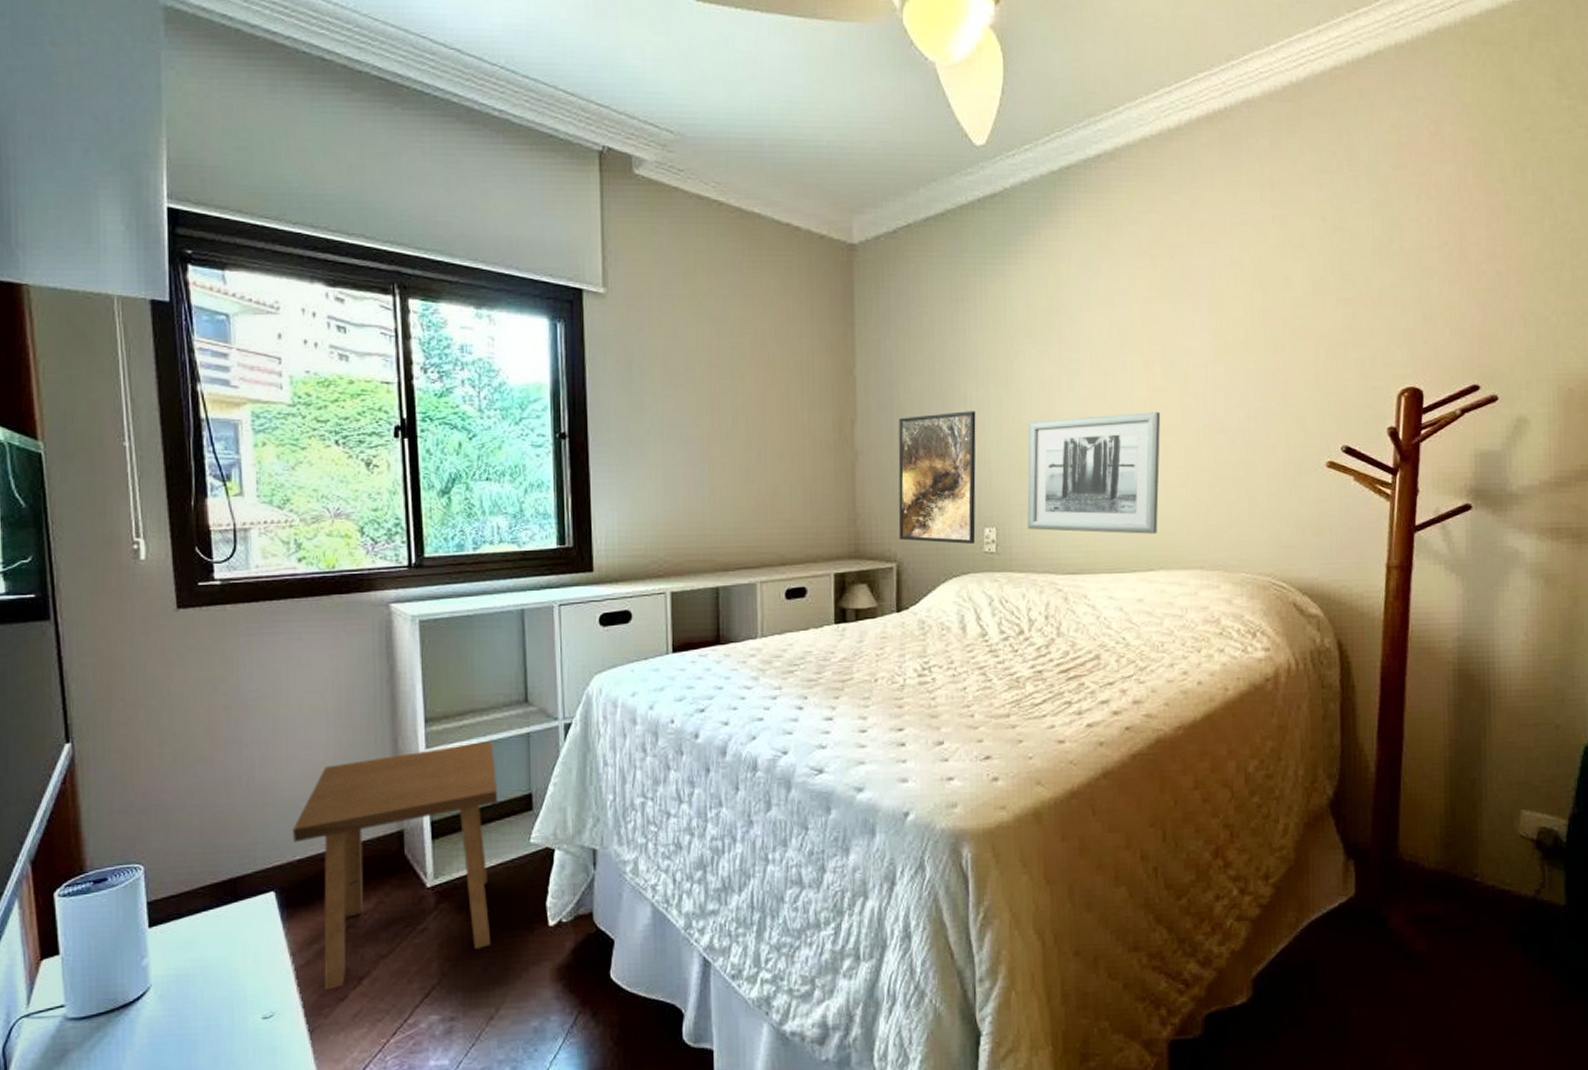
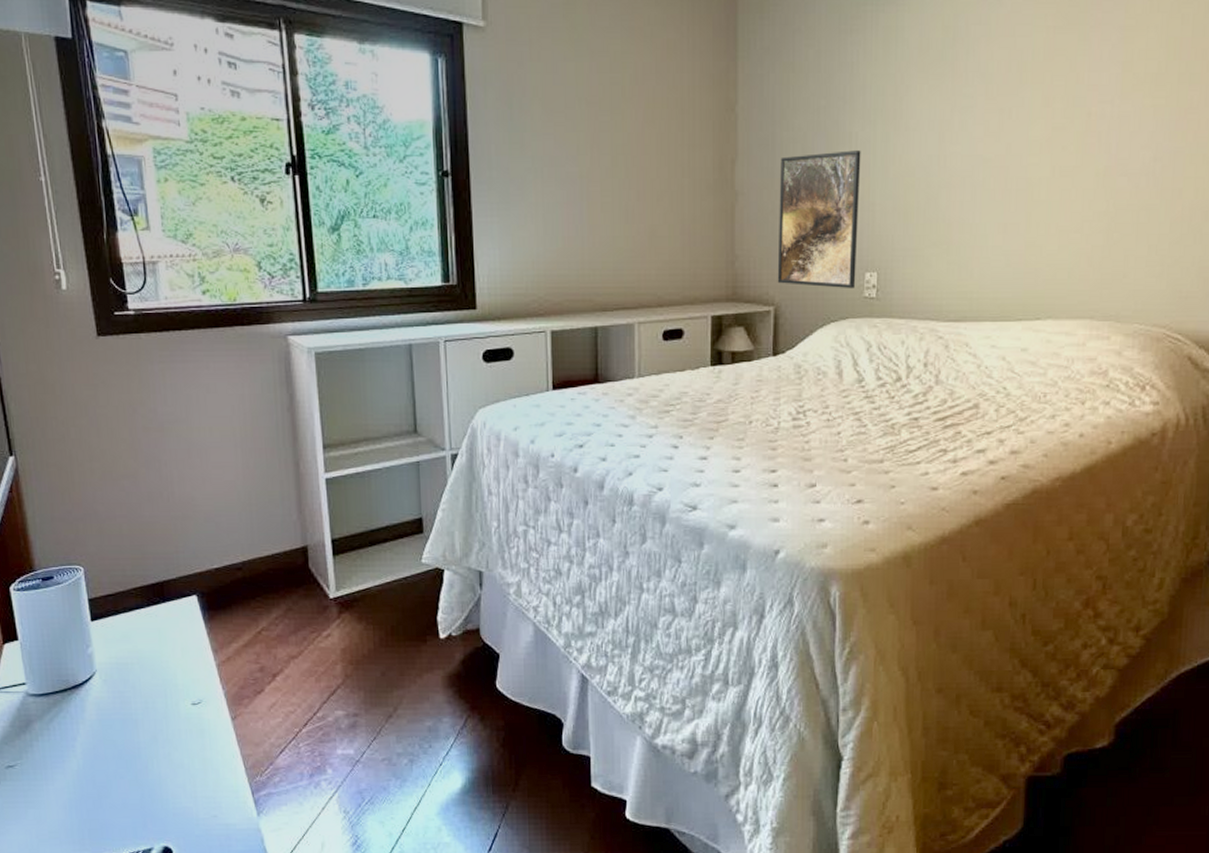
stool: present [293,740,497,991] -> none [209,467,391,684]
wall art: present [1027,412,1161,534] -> none [910,153,1059,282]

